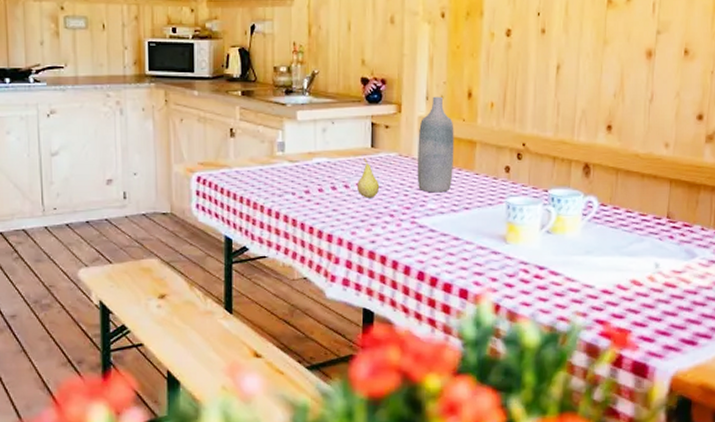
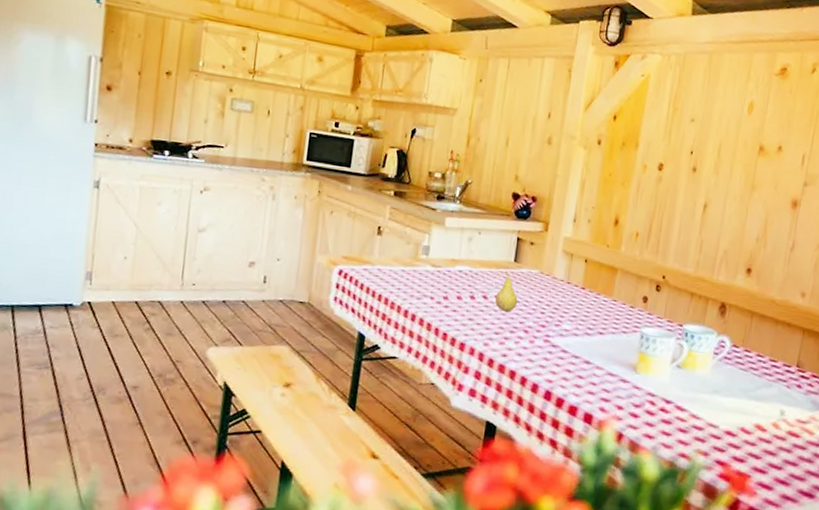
bottle: present [417,96,454,193] -> none [555,219,598,315]

